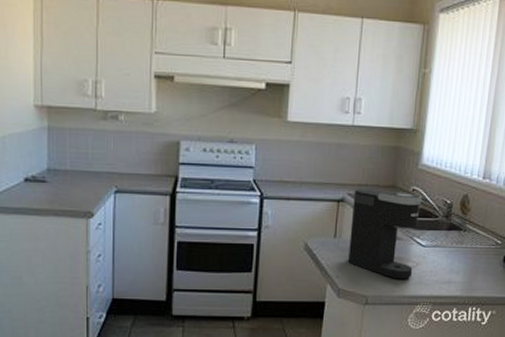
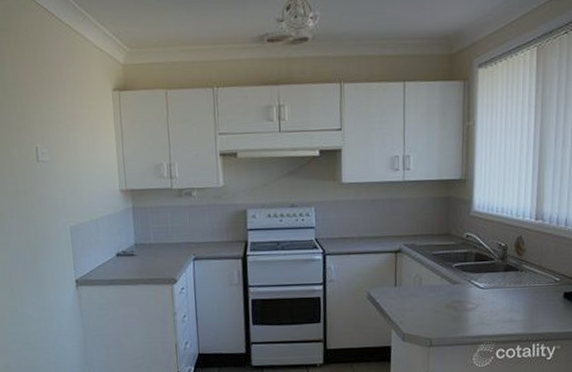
coffee maker: present [348,189,423,279] -> none [409,238,477,321]

